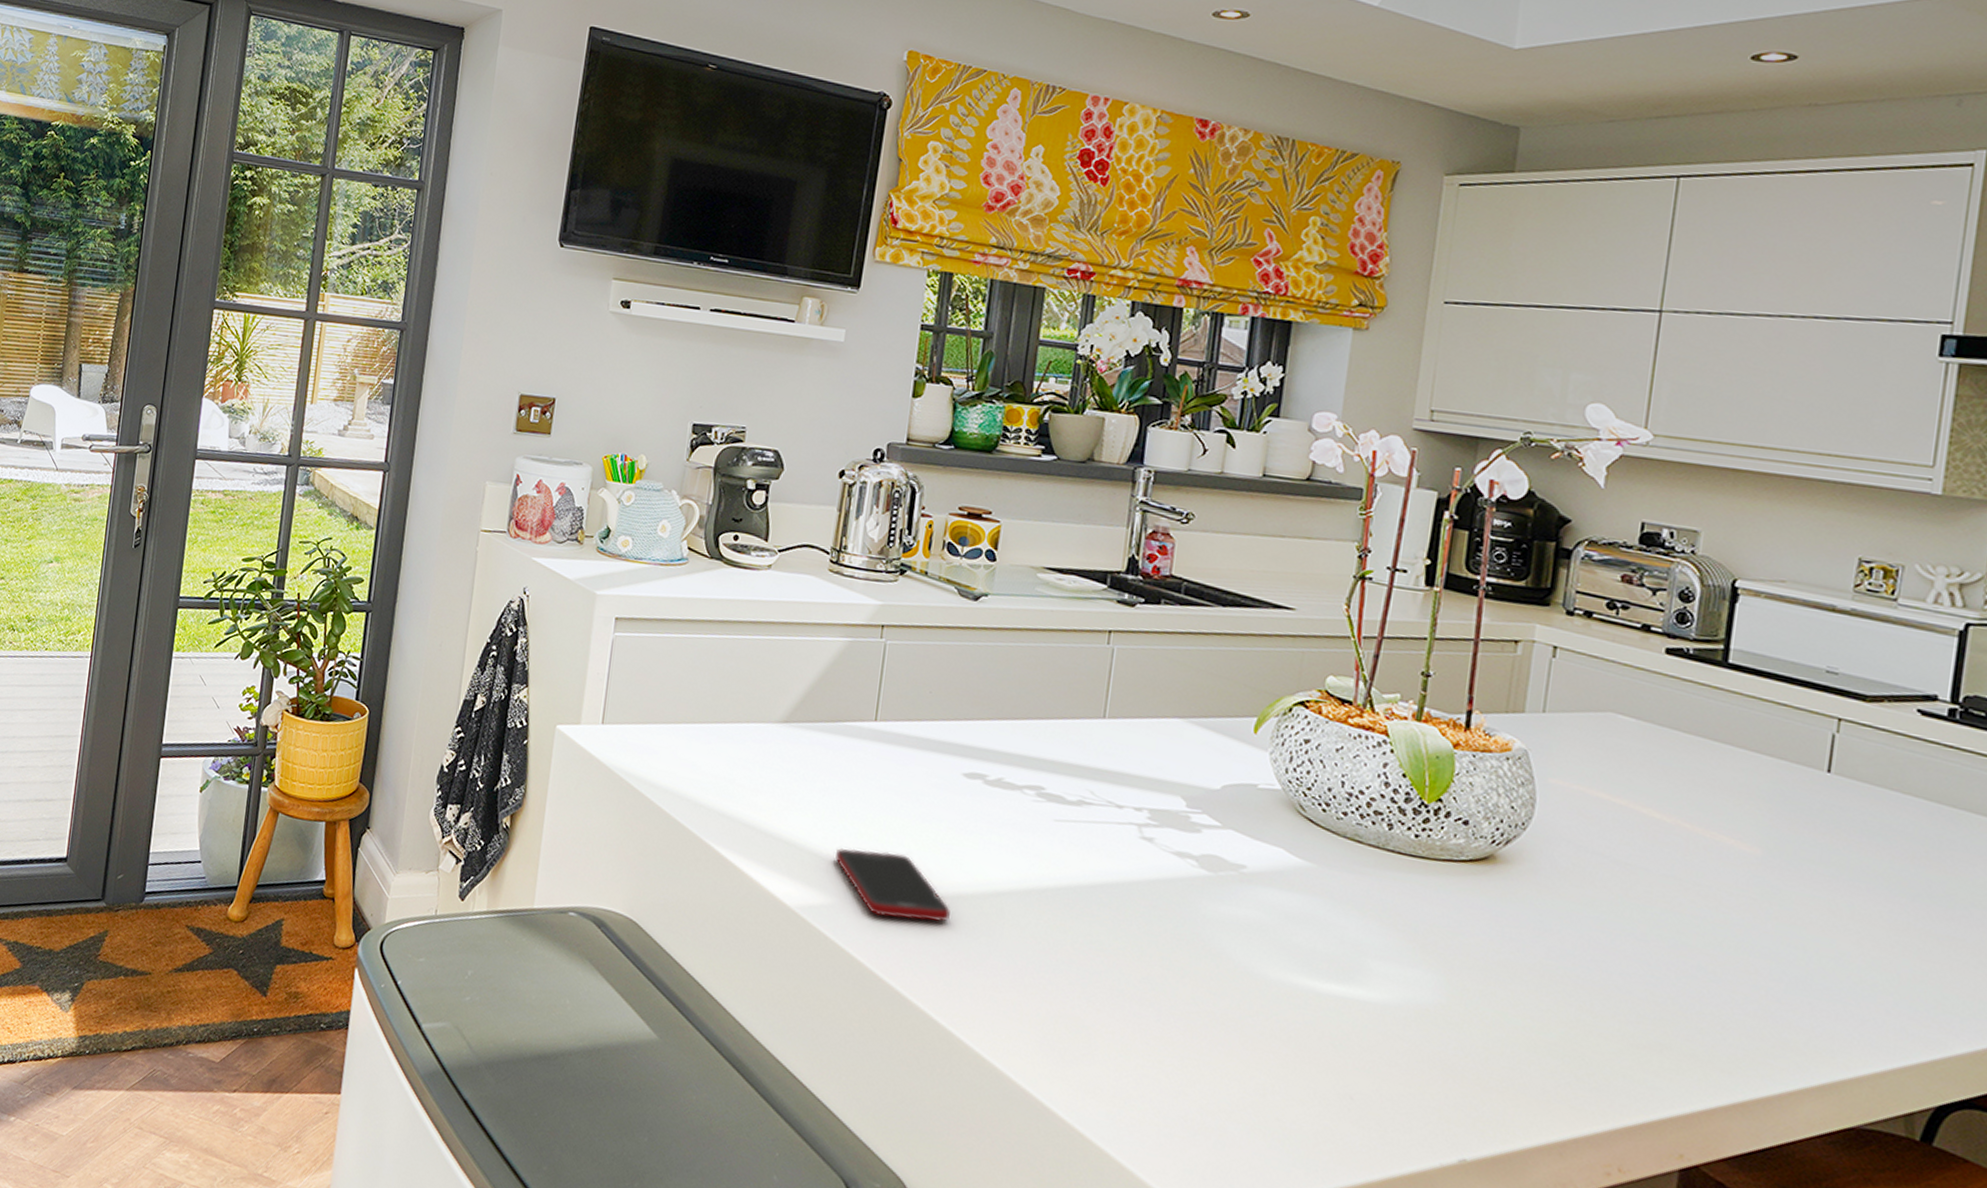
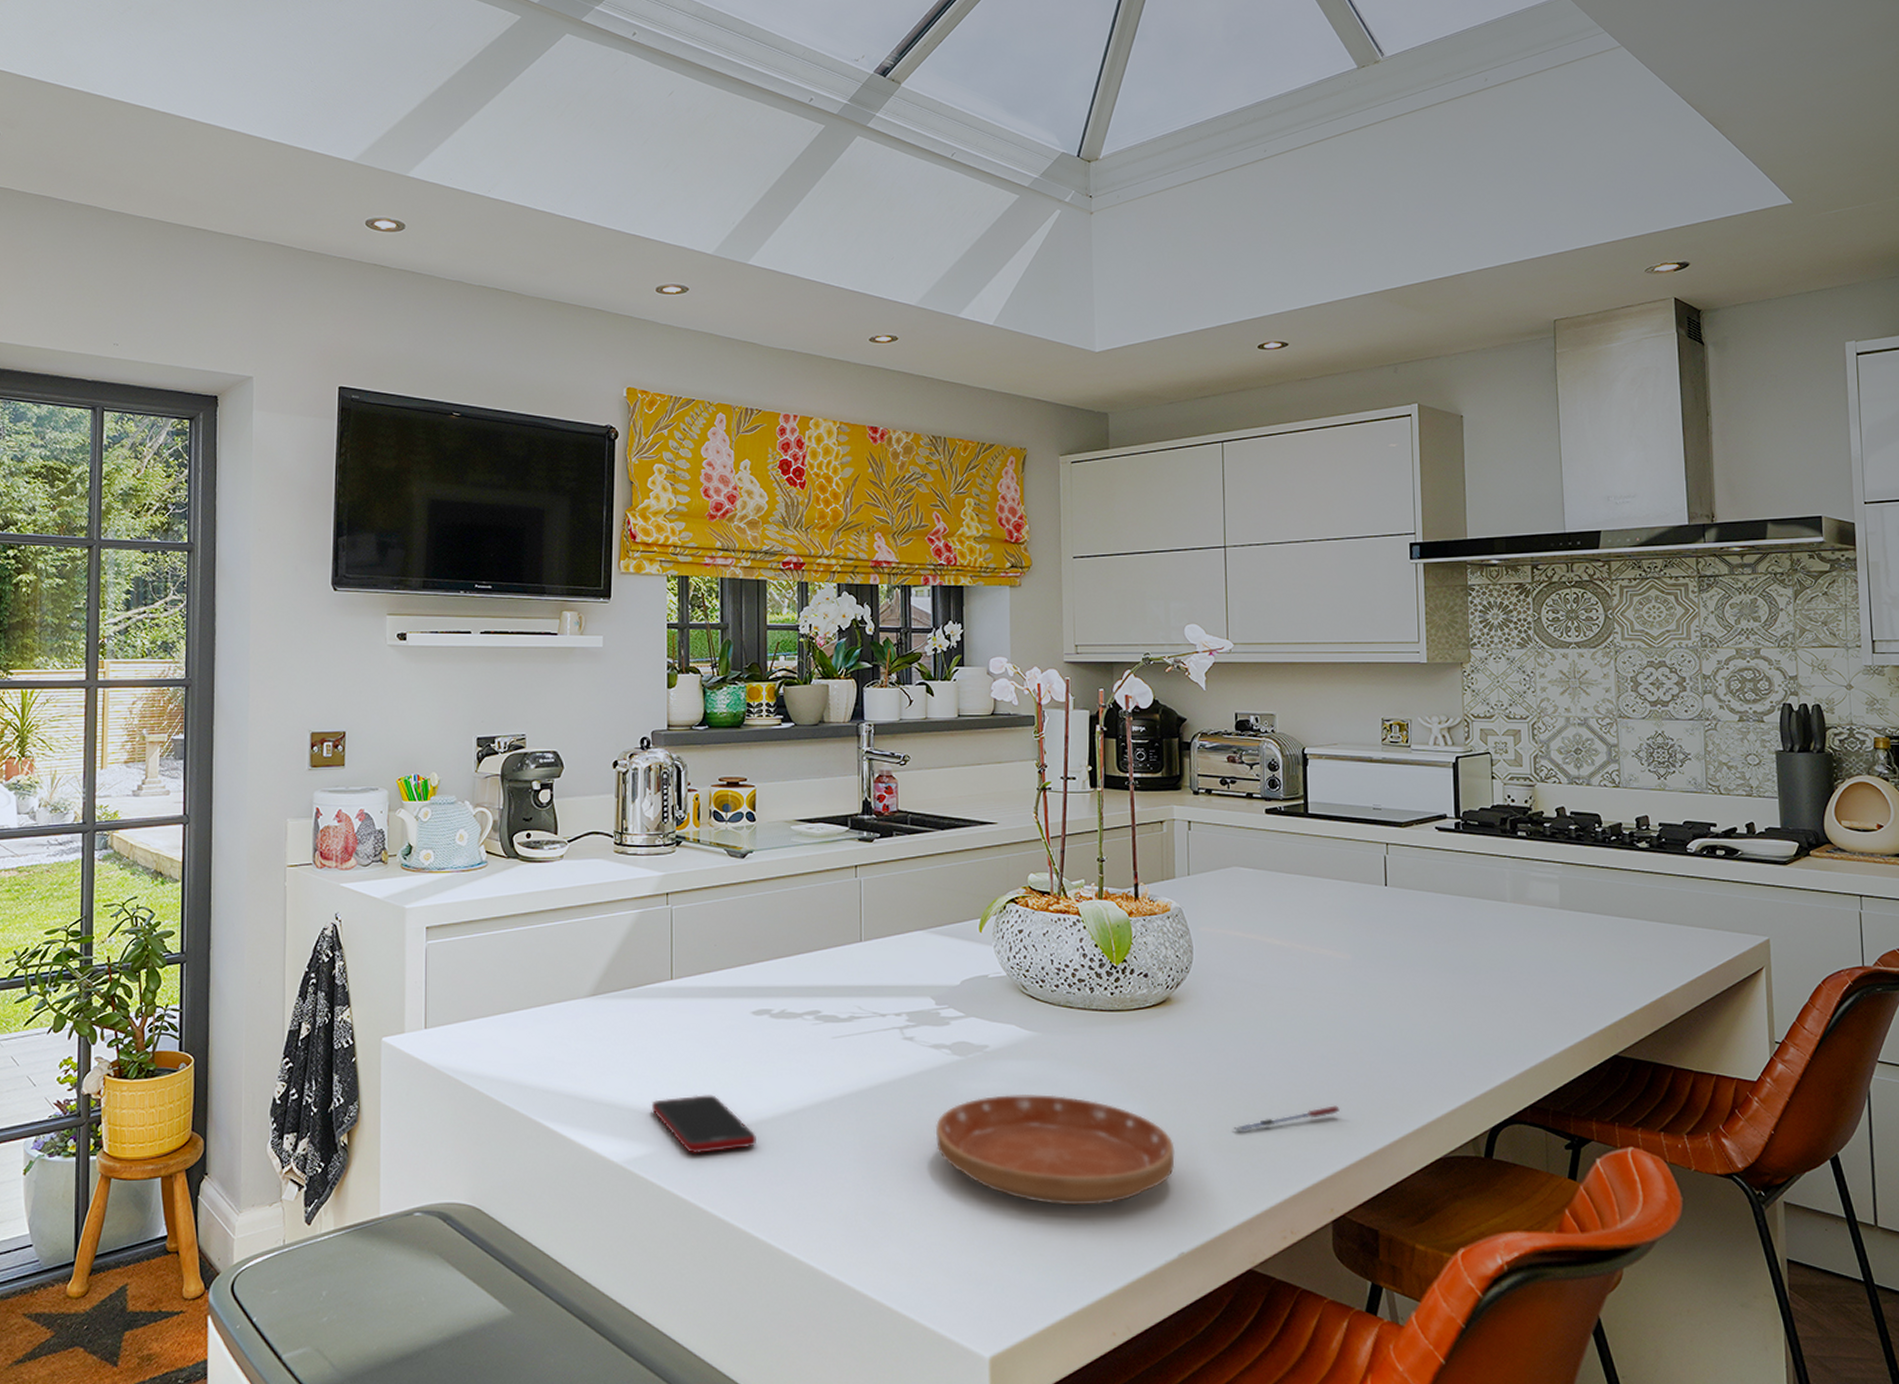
saucer: none [1164,923,1474,1082] -> present [936,1094,1175,1206]
pen: none [1557,1025,1713,1042] -> present [1233,1105,1340,1131]

